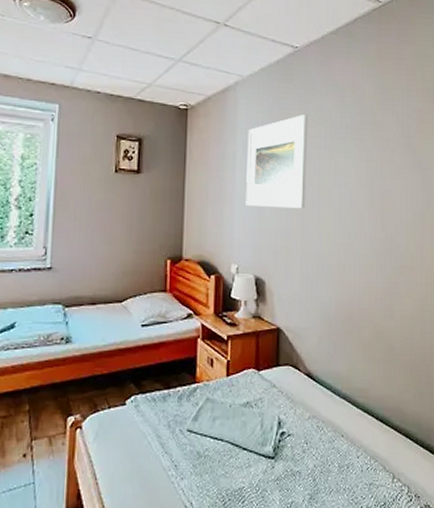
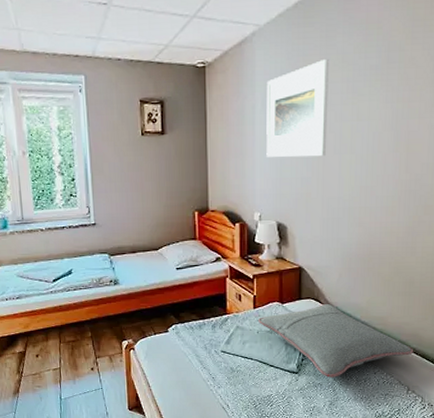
pillow: none [232,372,398,463] -> present [259,304,414,377]

